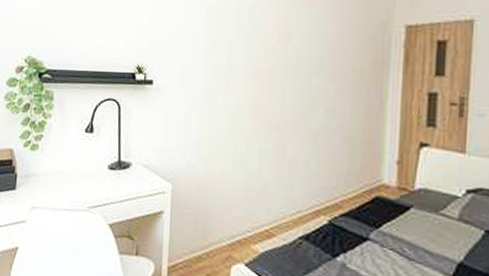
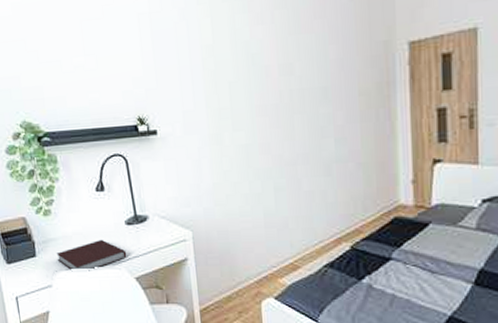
notebook: none [35,180,105,212] -> present [56,239,127,272]

